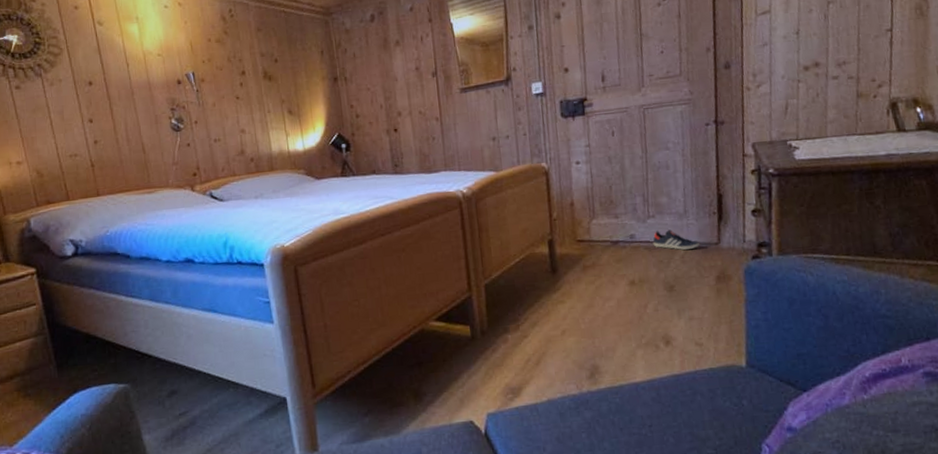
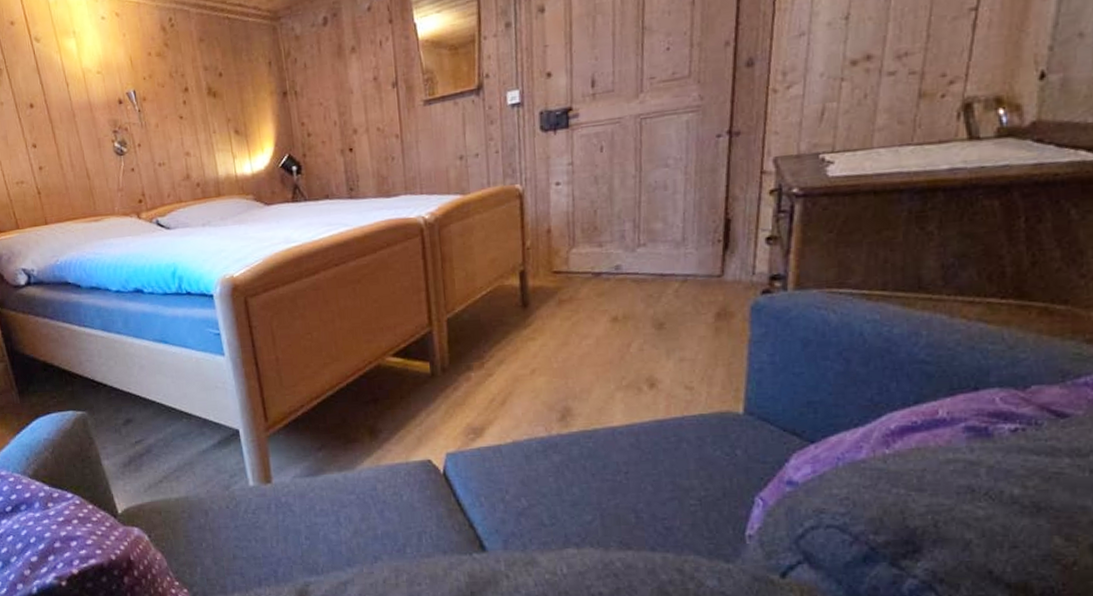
sneaker: present [653,229,700,250] -> none [642,260,698,283]

